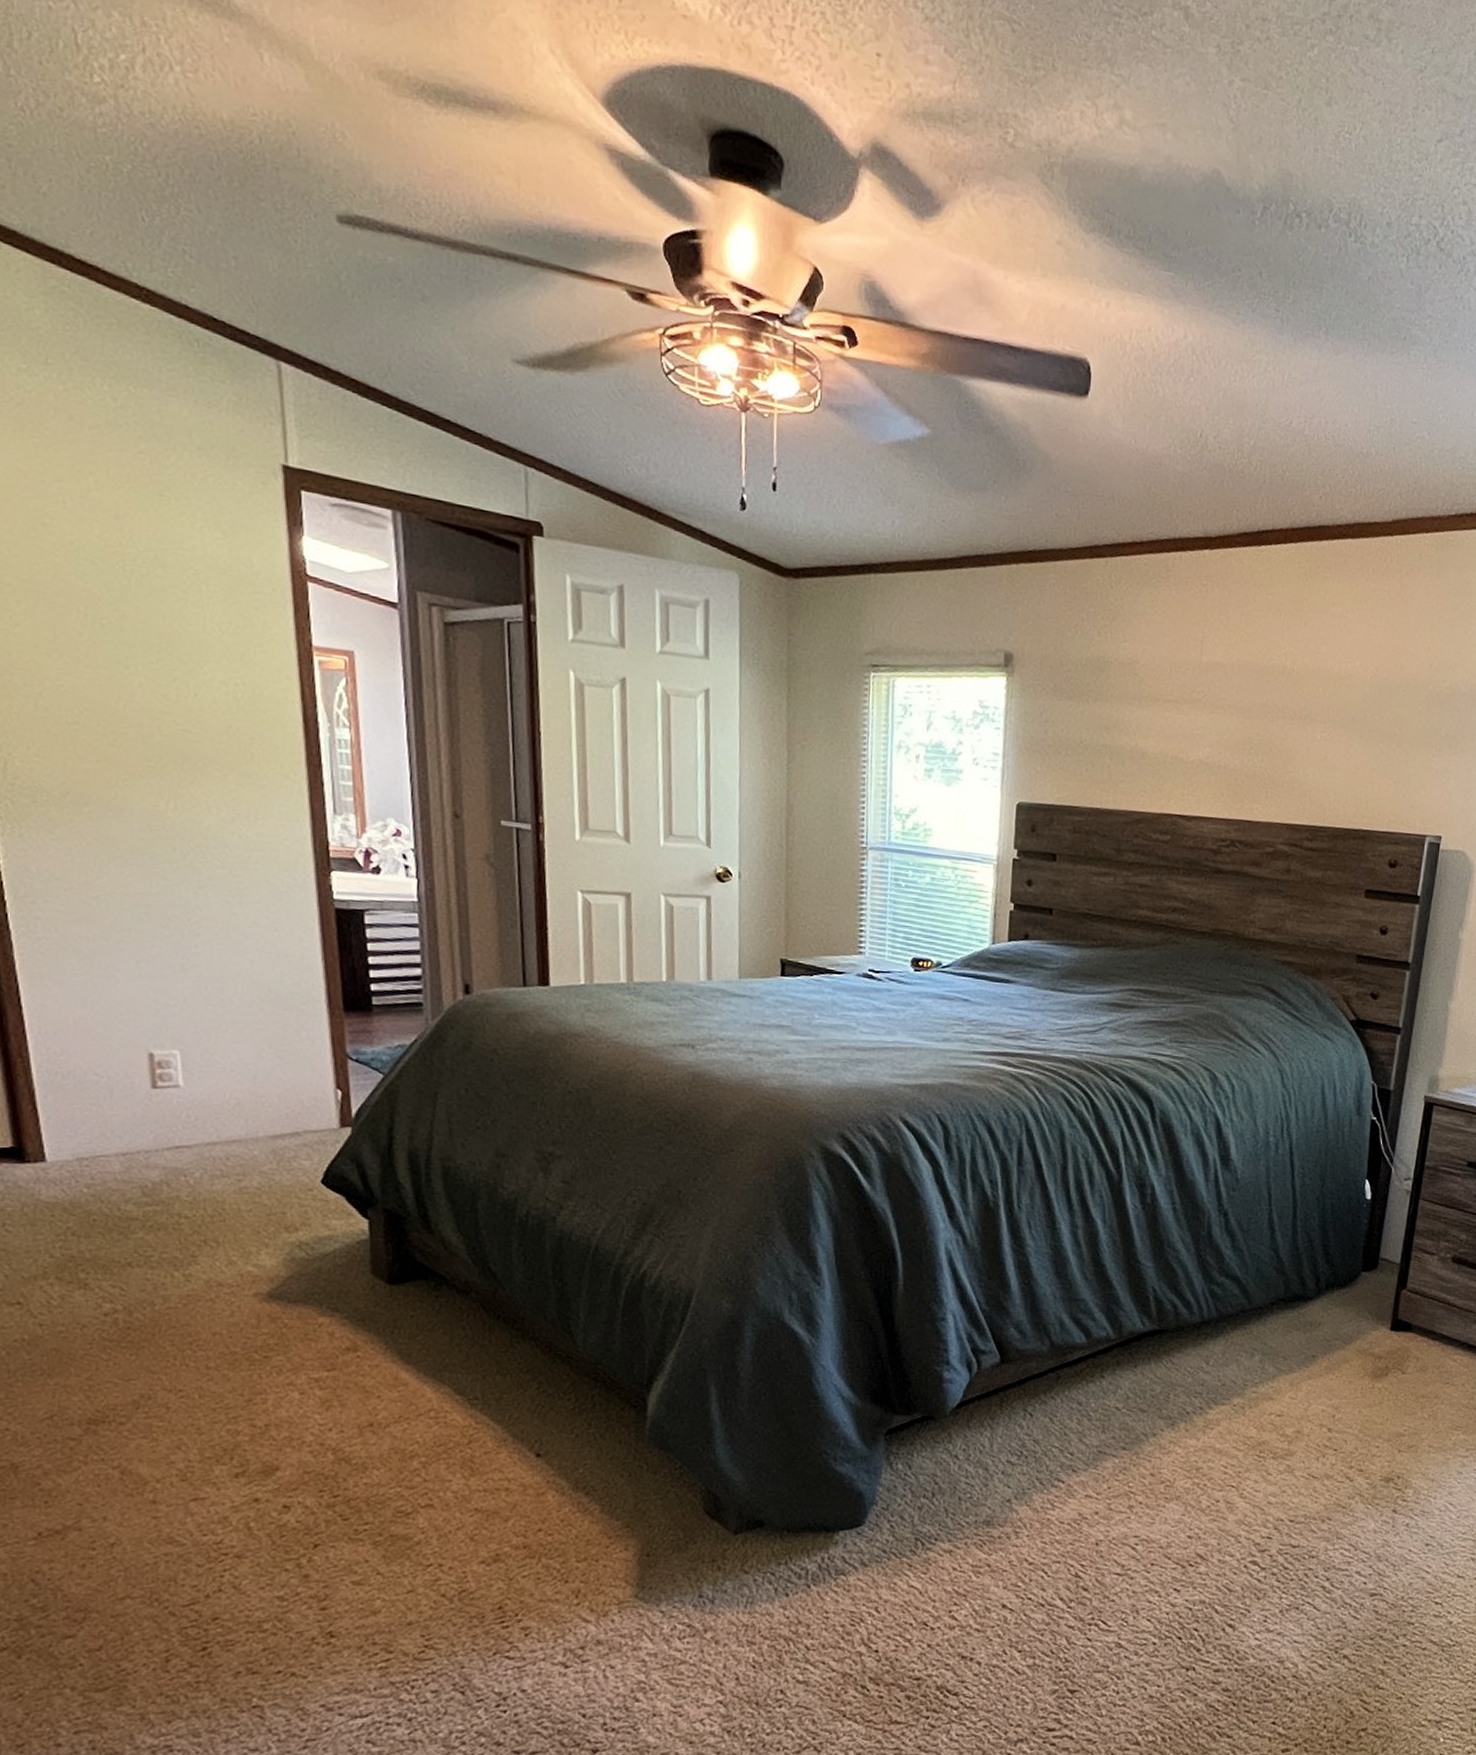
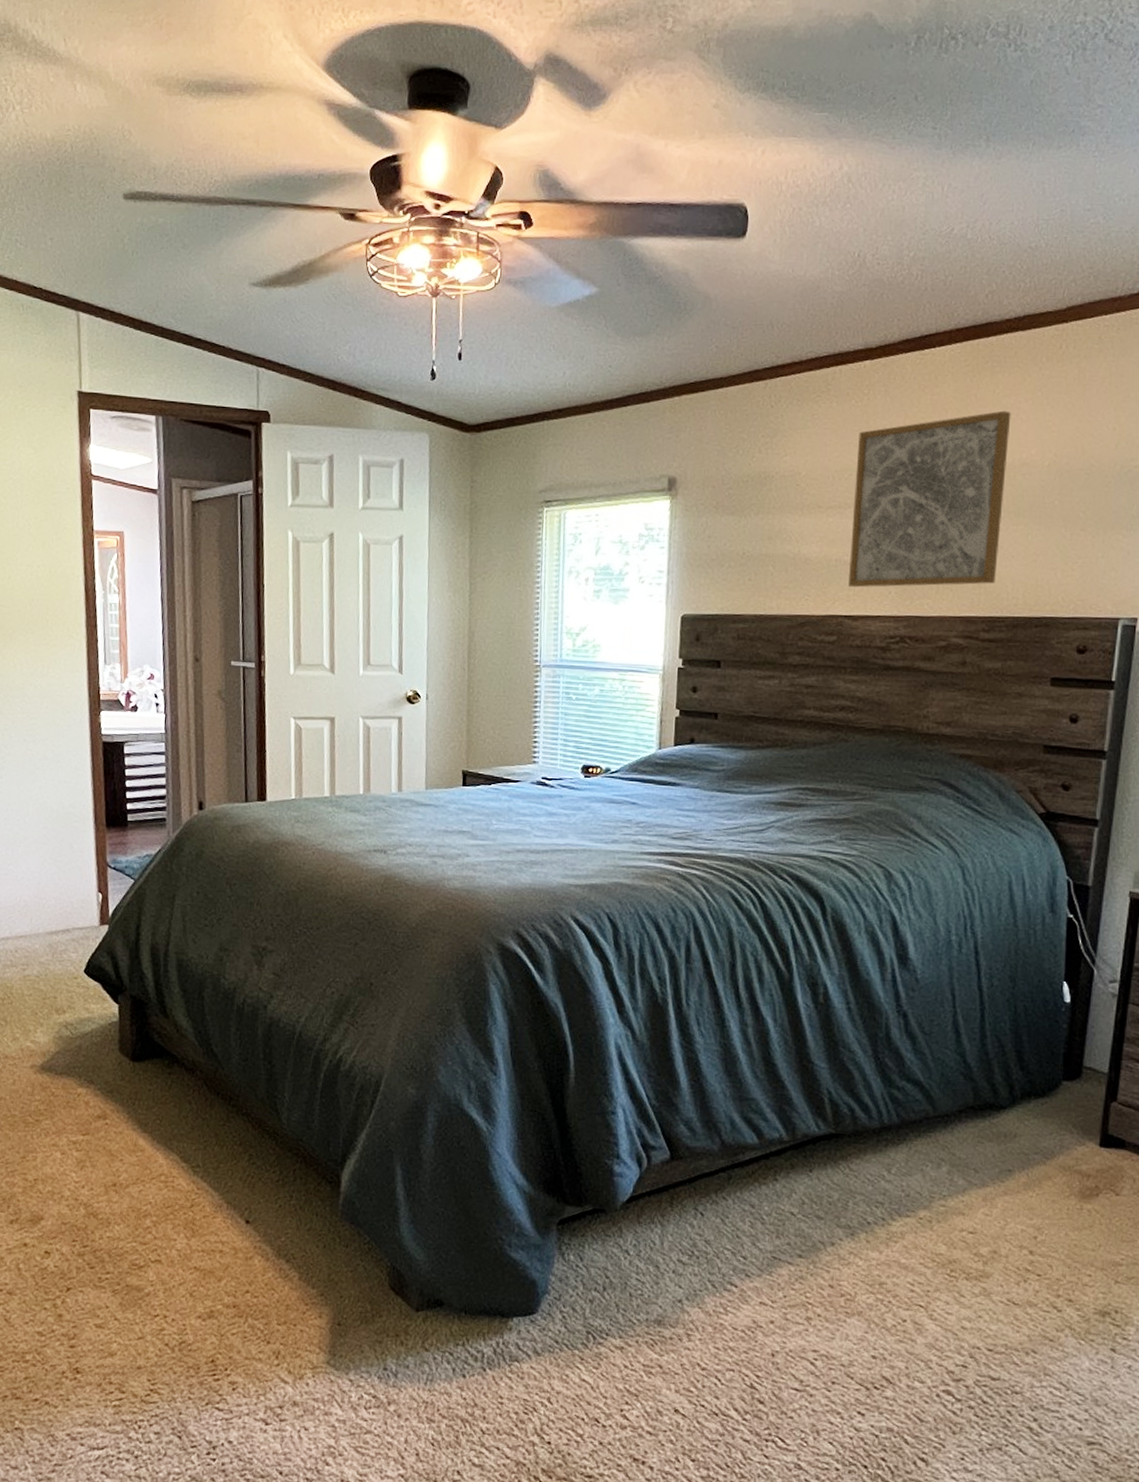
wall art: none [1183,618,1339,793] -> present [849,410,1011,588]

